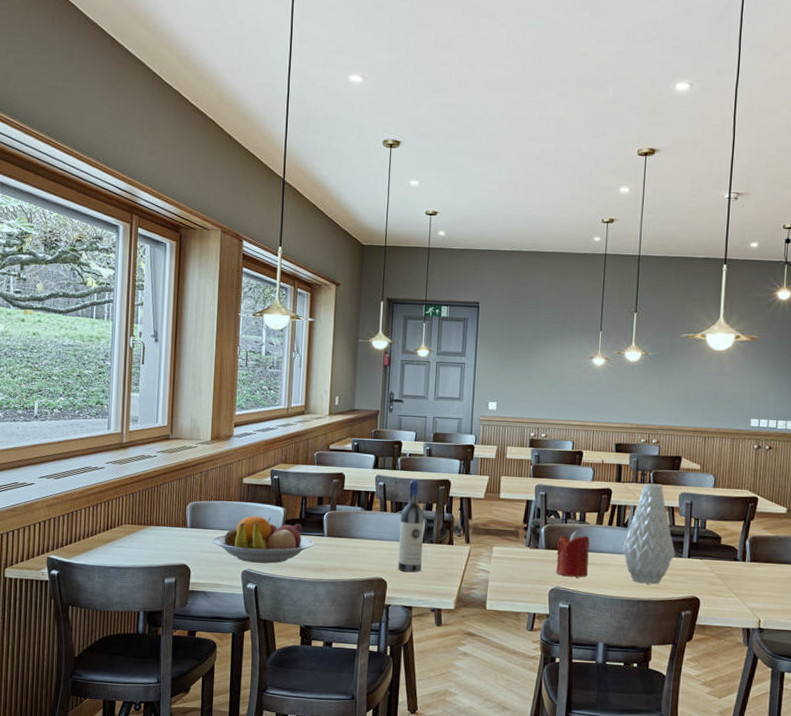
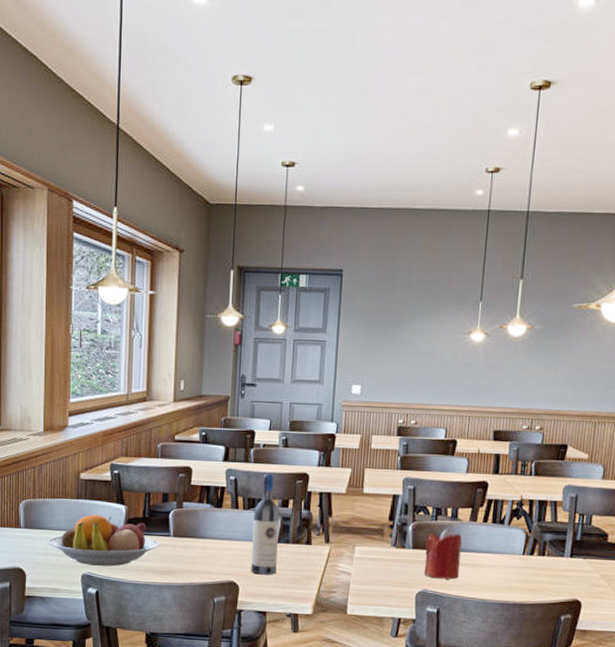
vase: present [623,483,675,585] -> none [498,475,556,587]

